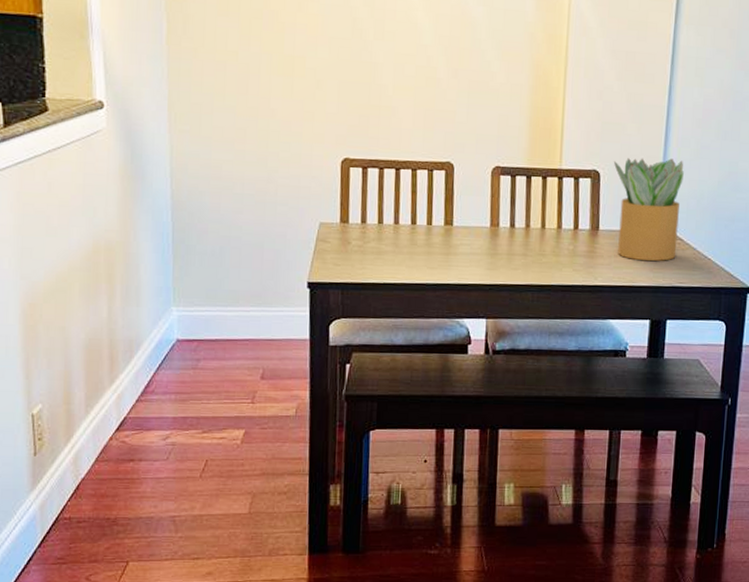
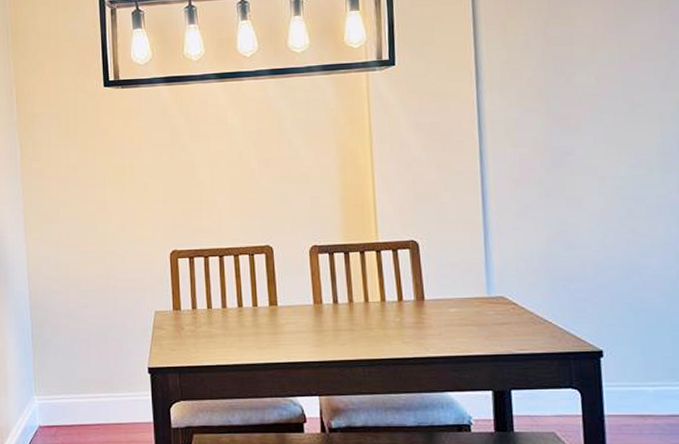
potted plant: present [613,158,684,261] -> none [430,222,512,329]

